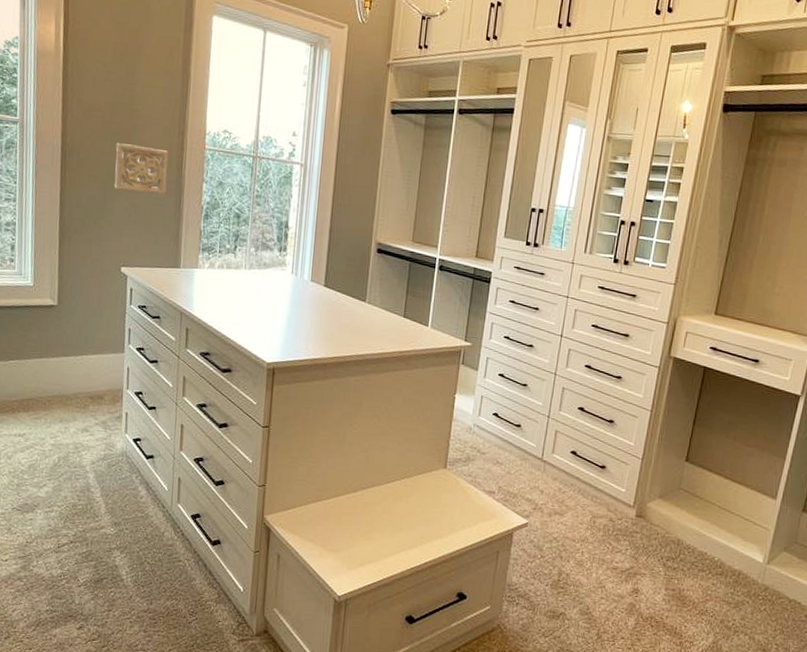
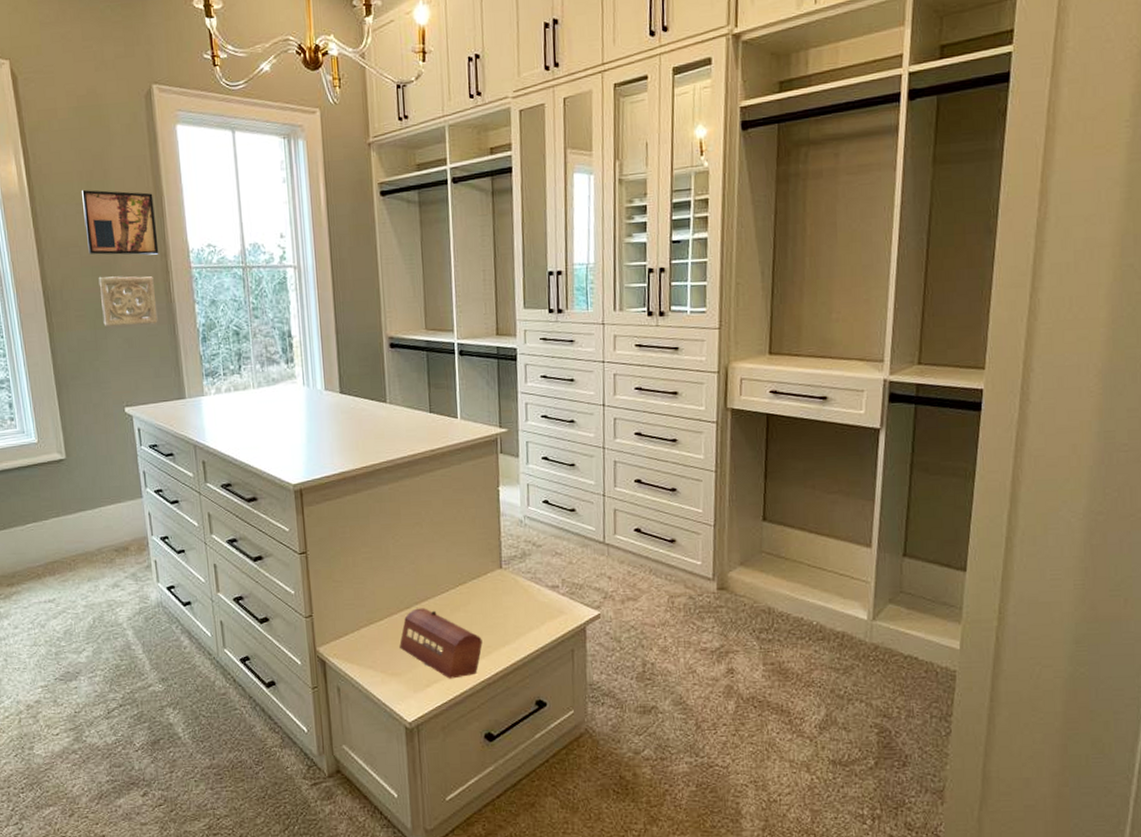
wall art: none [111,59,180,131] -> present [82,189,159,255]
wooden box: none [341,493,418,562] -> present [399,608,483,679]

